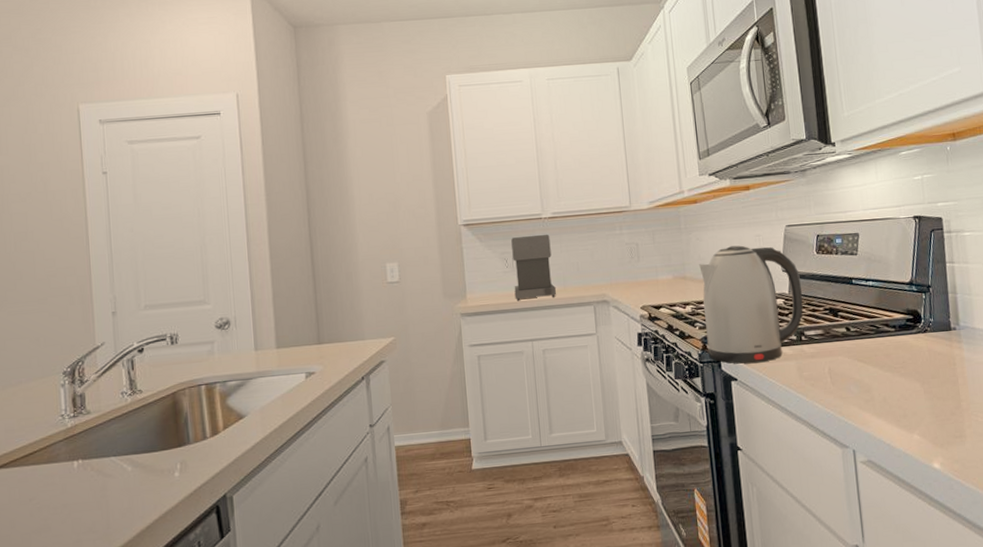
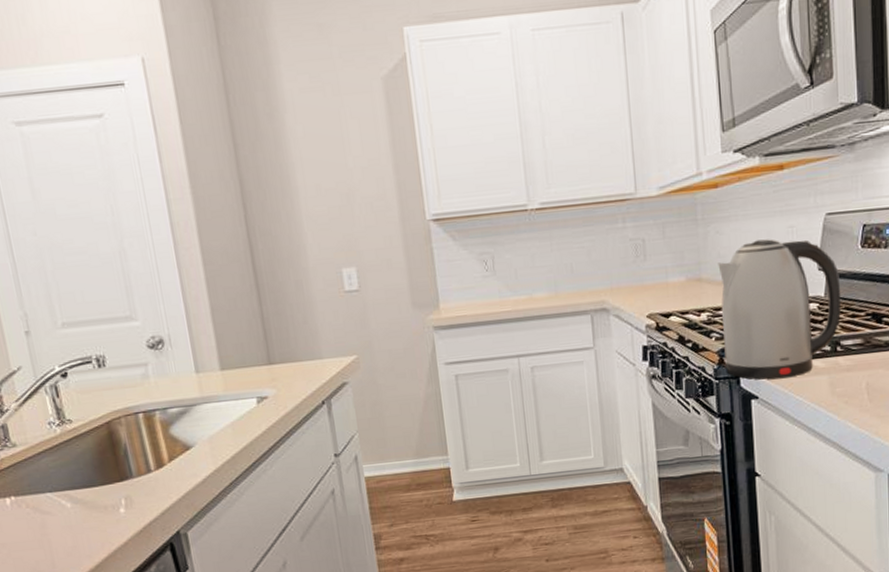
coffee maker: present [511,235,556,301] -> none [491,230,546,311]

